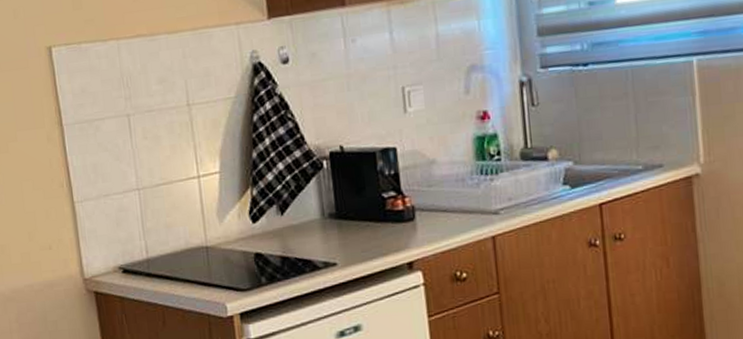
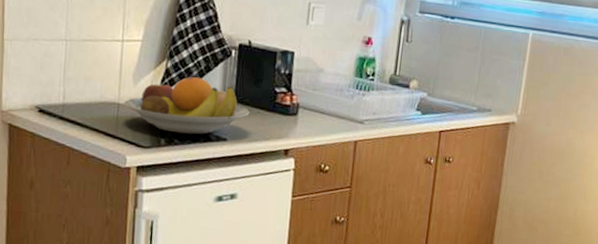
fruit bowl: none [212,200,357,268] -> present [123,77,250,135]

